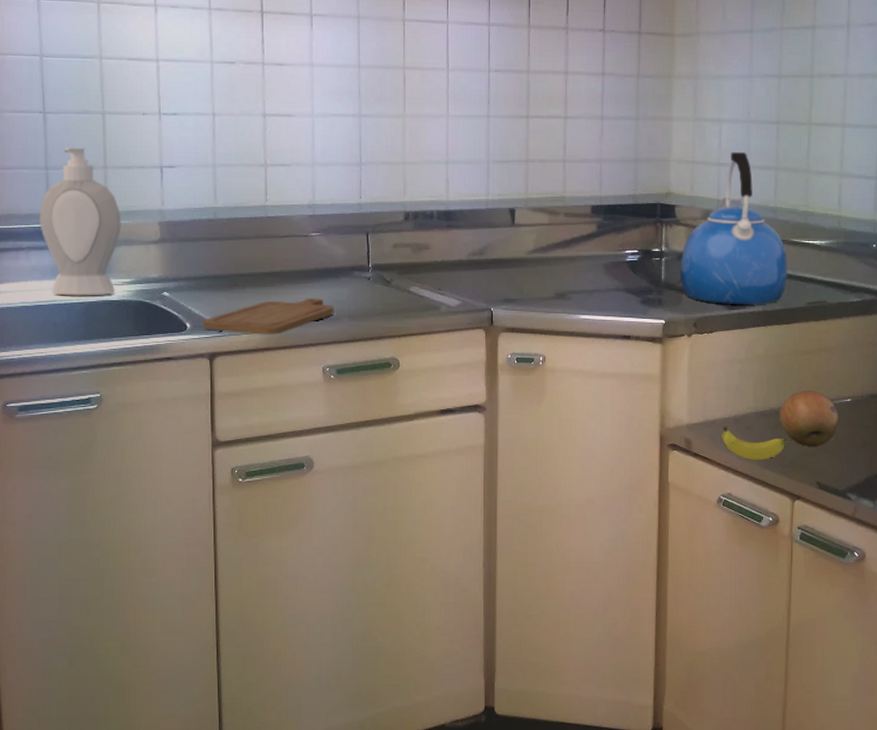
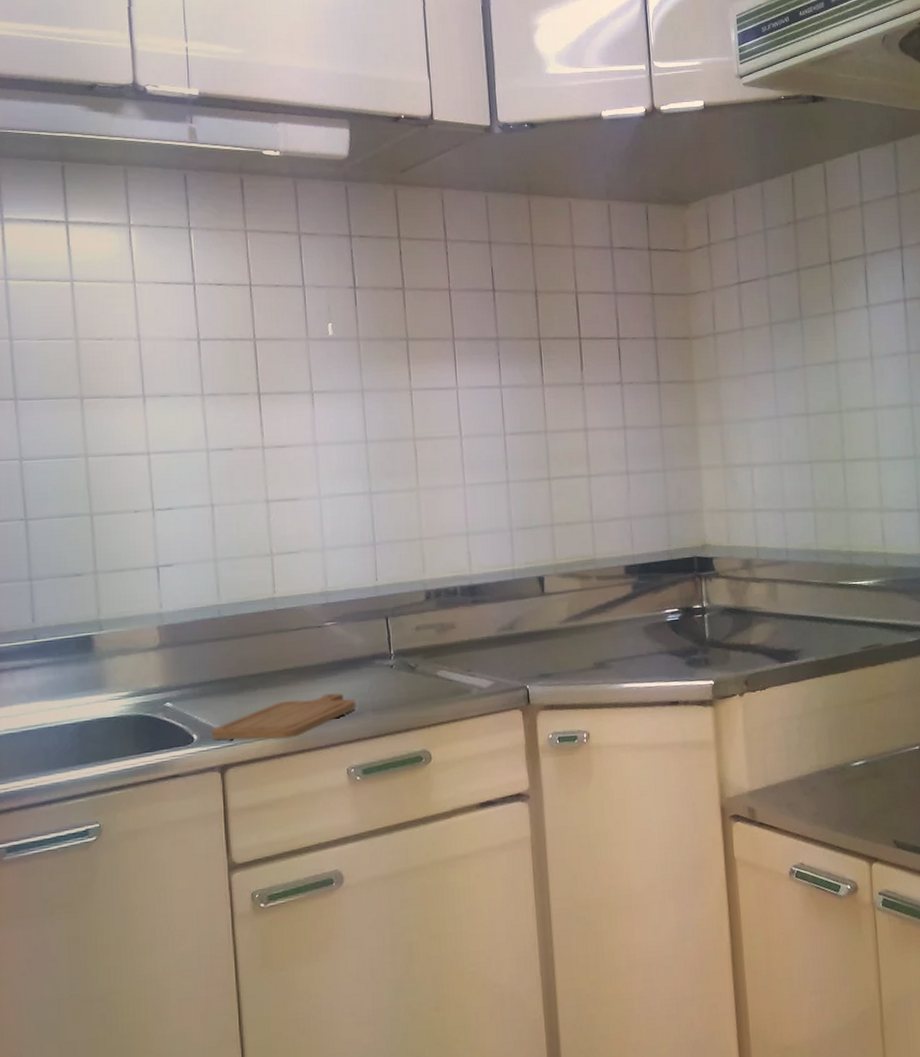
soap bottle: present [39,147,122,296] -> none [24,553,116,718]
kettle: present [680,151,788,304] -> none [724,495,839,658]
banana: present [721,426,786,461] -> none [786,789,856,825]
fruit: present [780,390,839,447] -> none [845,741,910,803]

